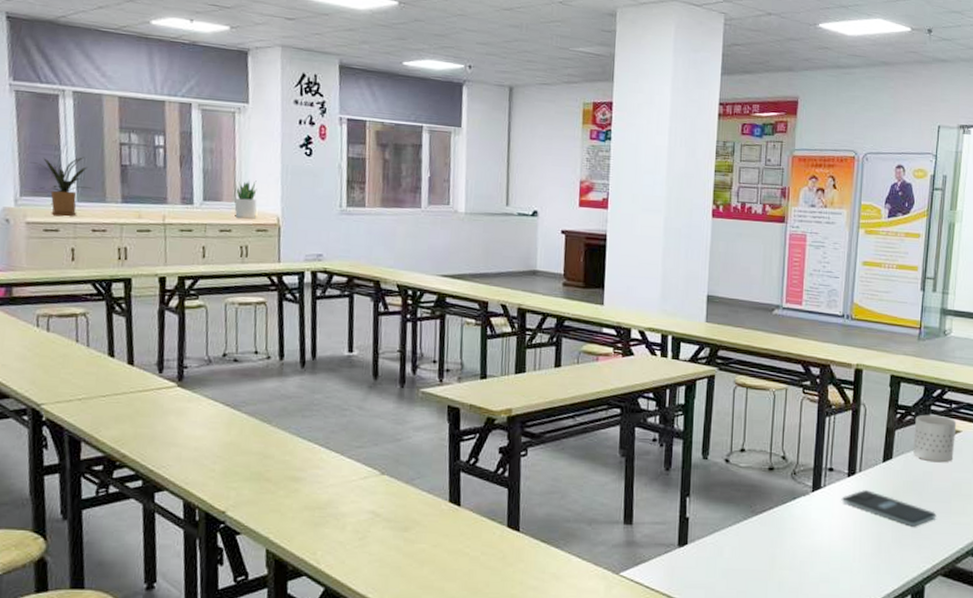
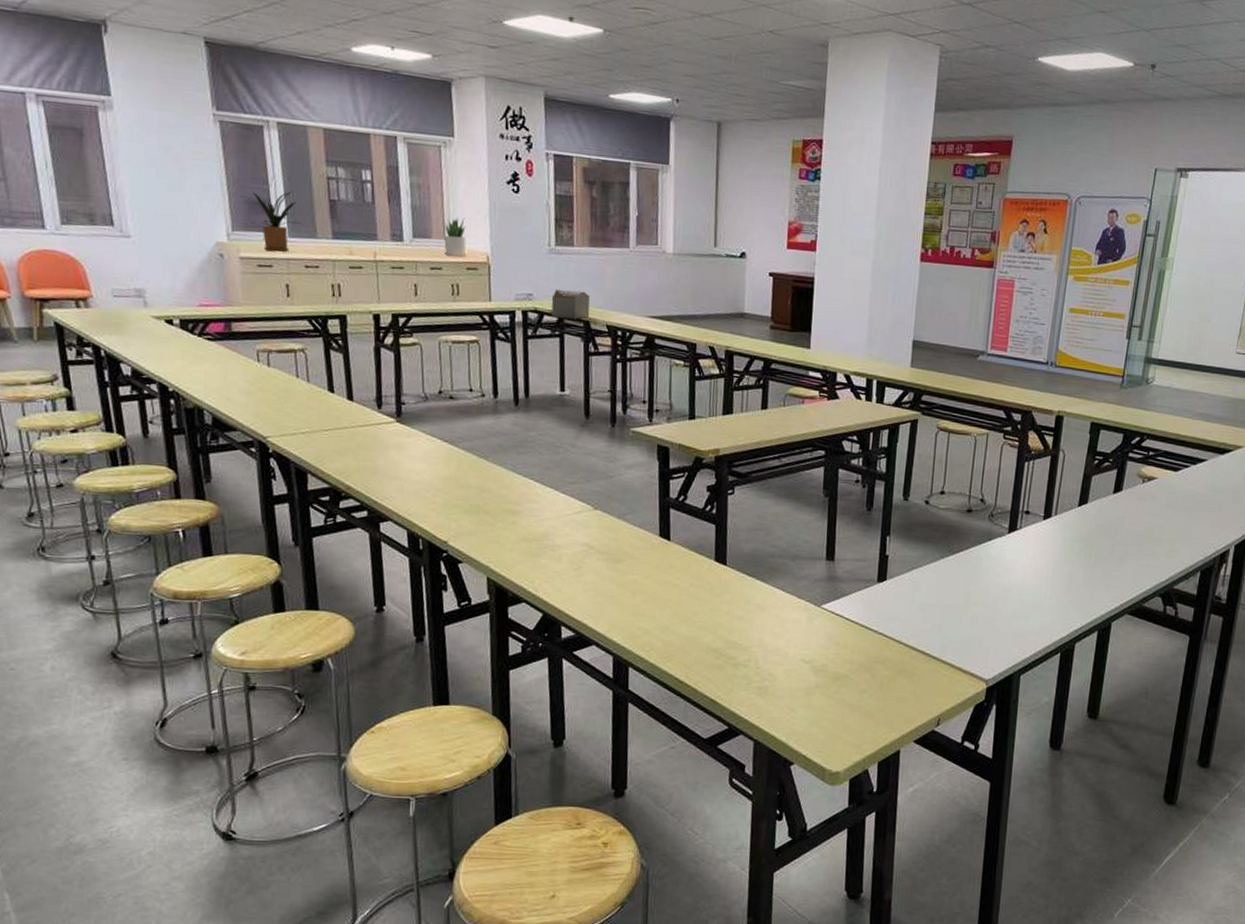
architectural model: none [340,249,381,279] -> present [550,289,590,319]
calculator: present [841,490,937,527] -> none [1036,532,1127,568]
mug: present [913,414,957,463] -> none [1108,461,1153,508]

